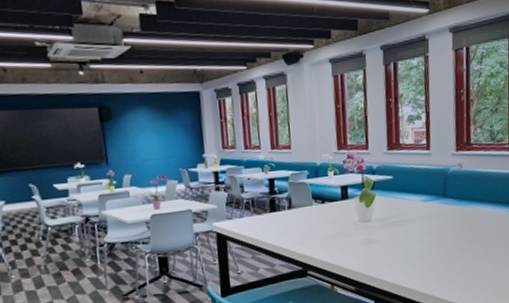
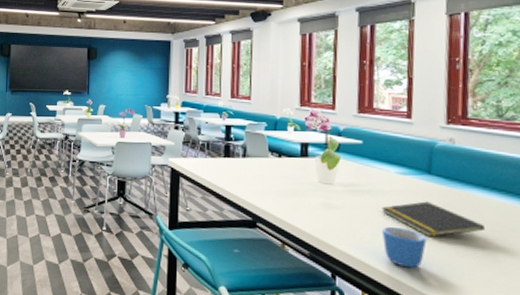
notepad: none [411,221,484,252] -> present [381,201,485,238]
mug: none [411,248,445,282] -> present [381,226,427,269]

